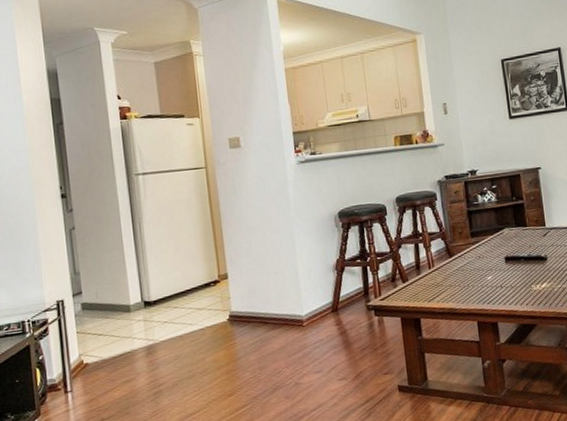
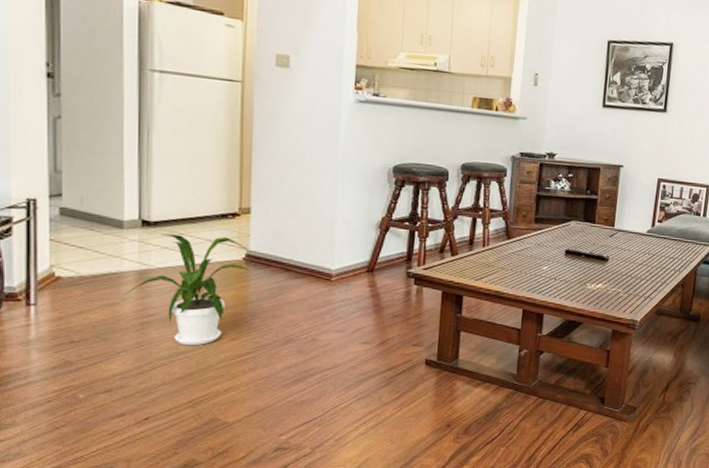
house plant: none [137,302,235,408] -> present [123,234,251,346]

